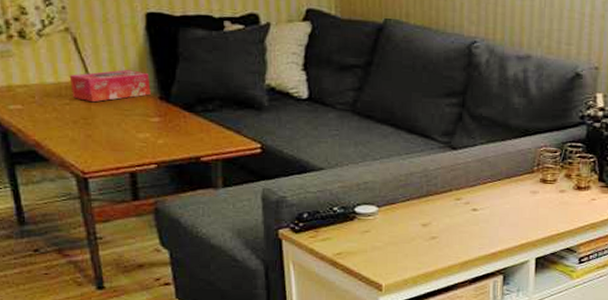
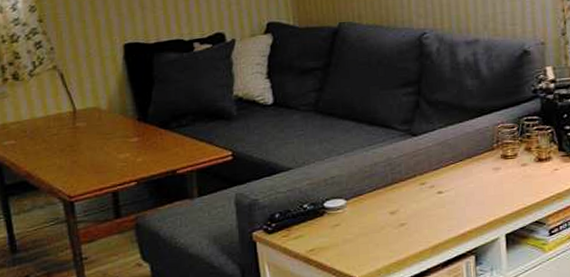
tissue box: present [69,69,151,103] -> none [57,96,130,131]

